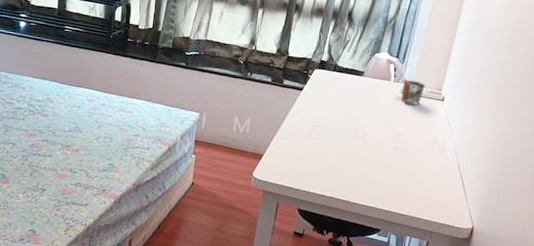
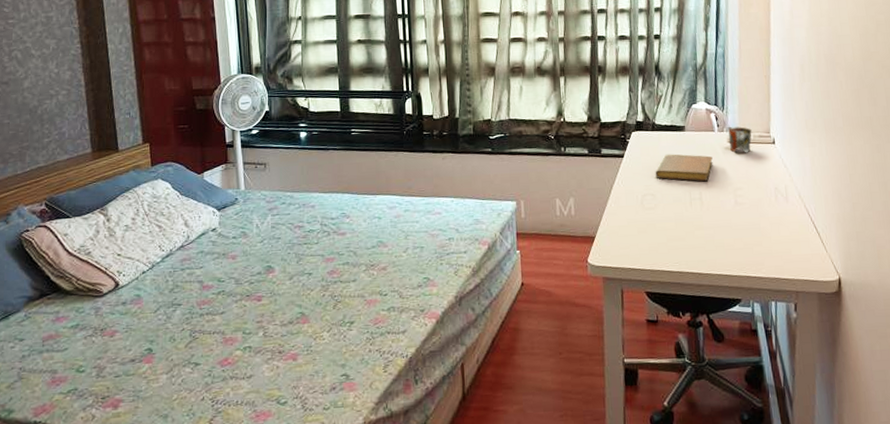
notebook: none [328,94,383,124] -> present [655,154,713,181]

